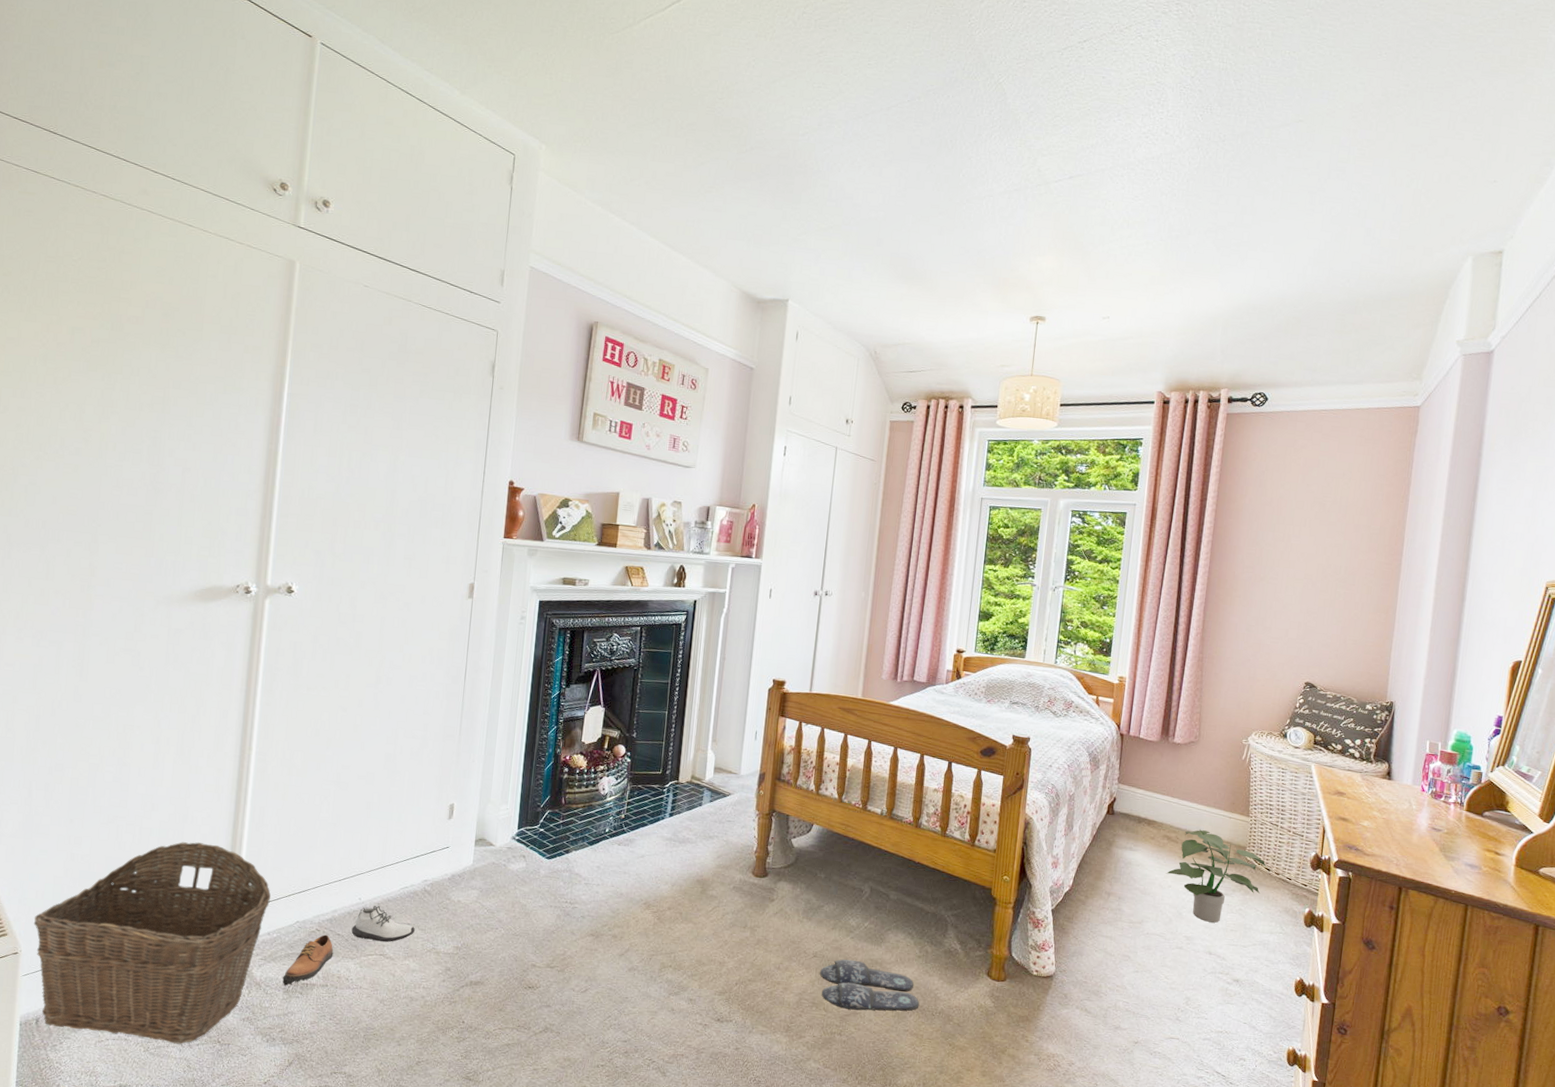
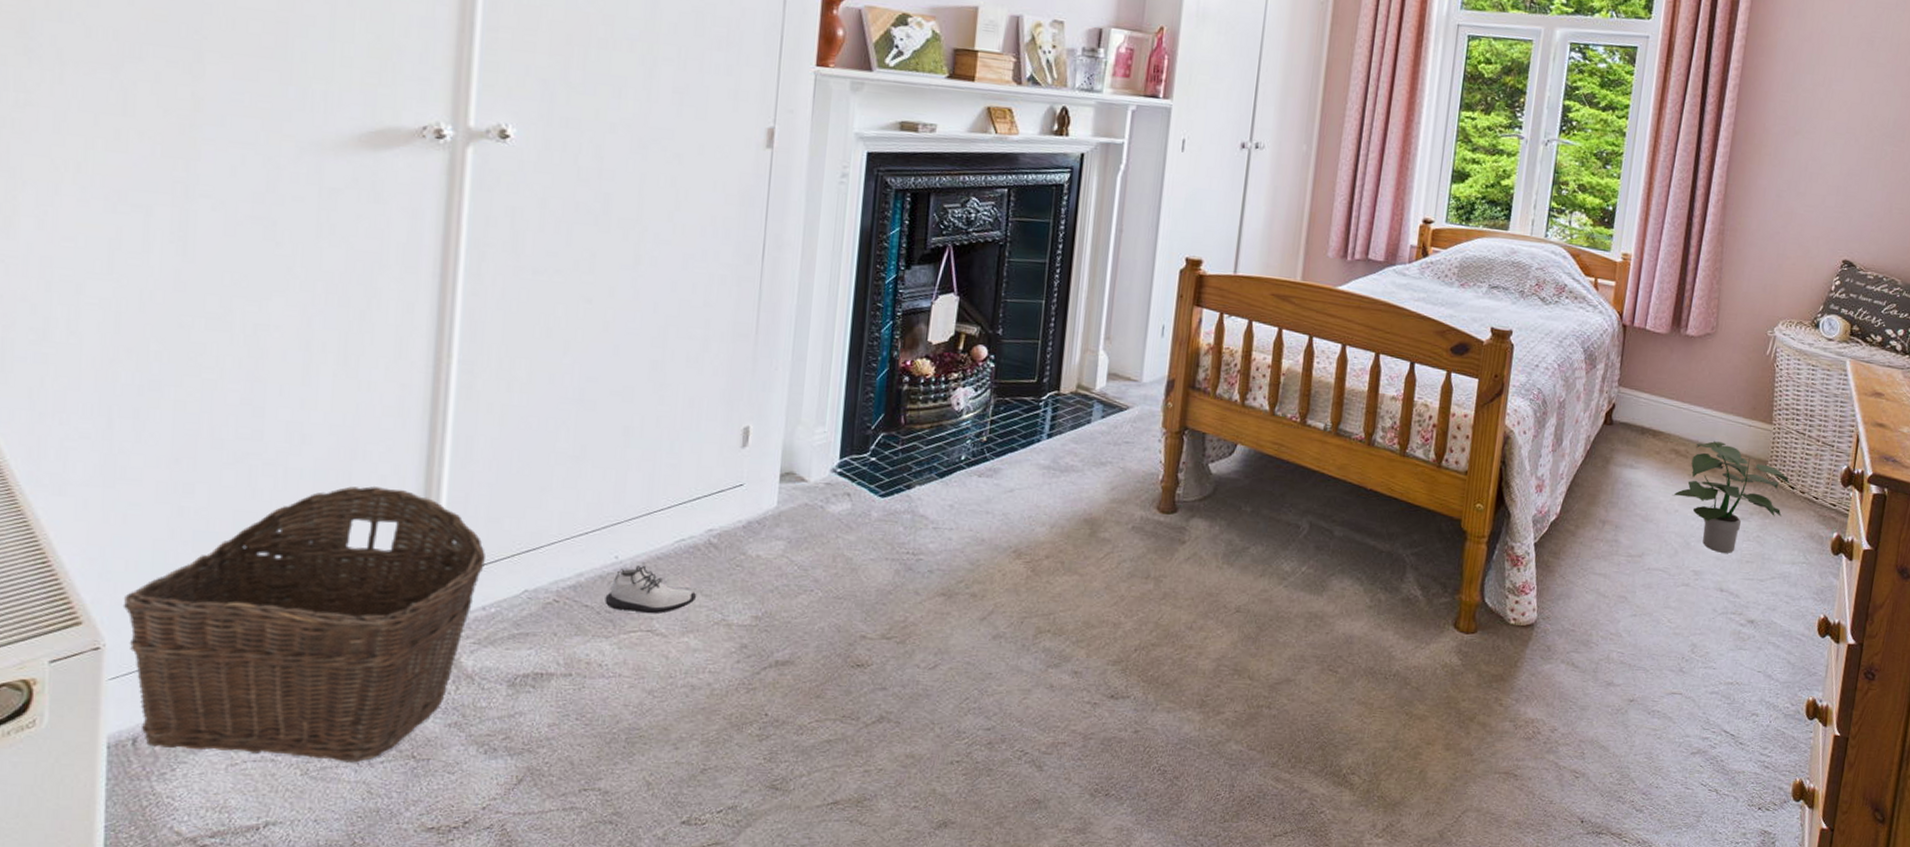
shoe: present [282,935,334,986] -> none [506,607,580,677]
slippers: present [820,959,920,1011] -> none [1244,613,1370,677]

